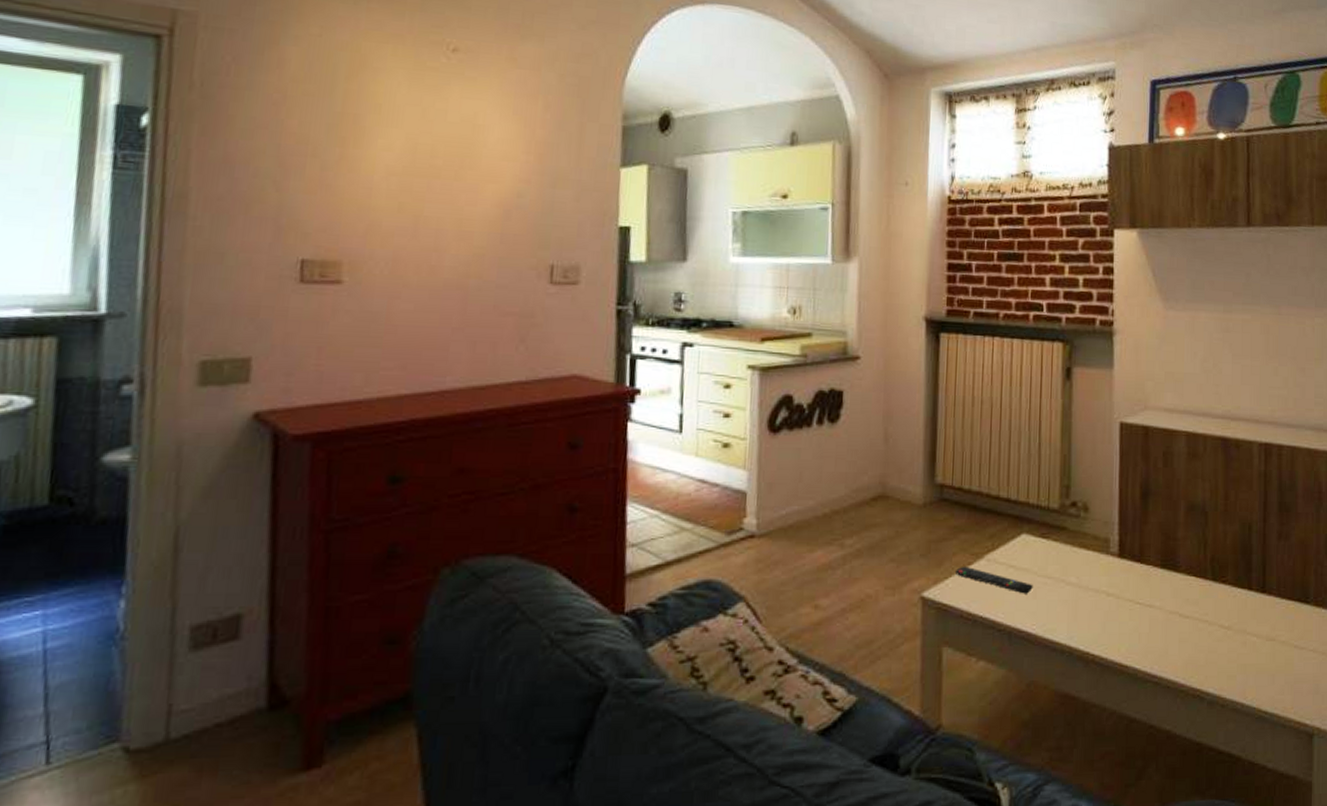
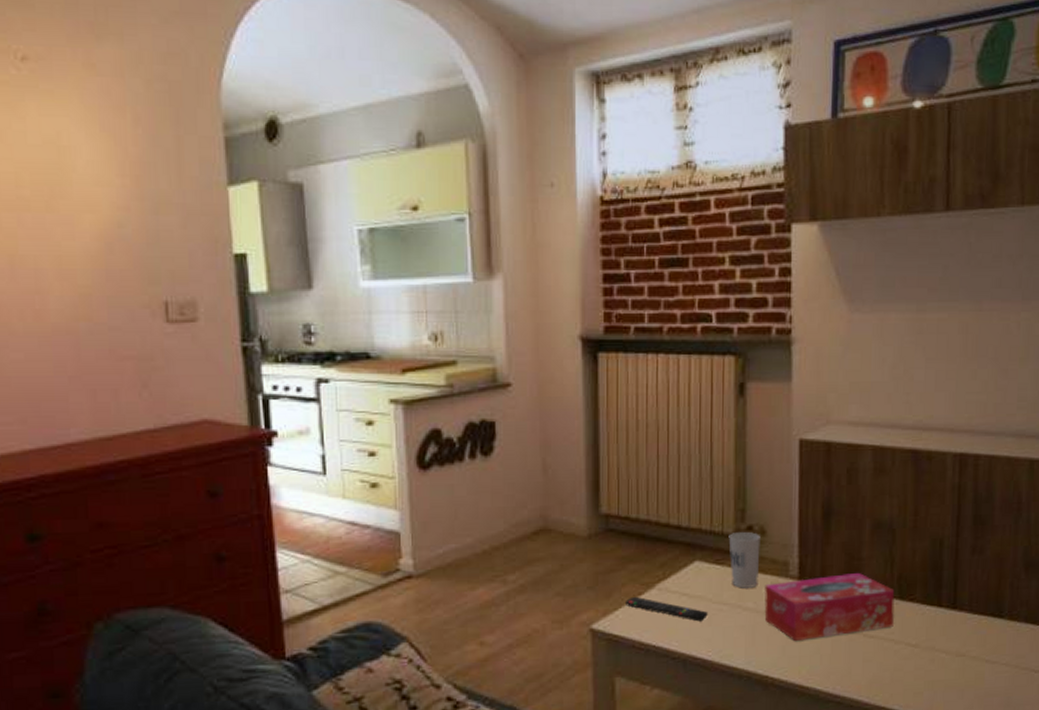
cup: none [1054,507,1084,563] -> present [728,531,760,588]
tissue box: none [1086,552,1209,619] -> present [764,572,895,642]

